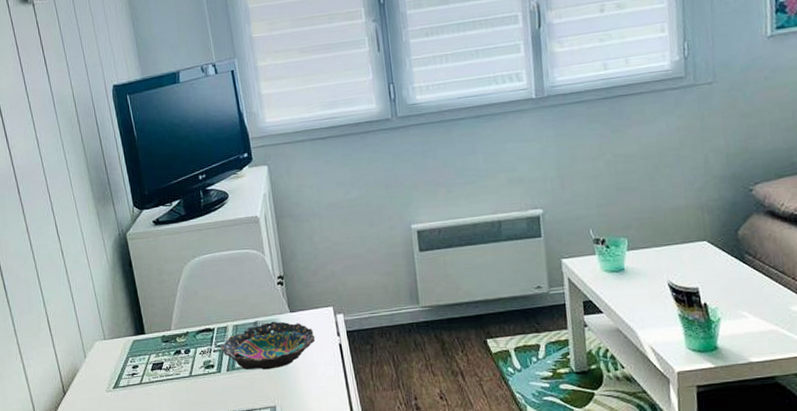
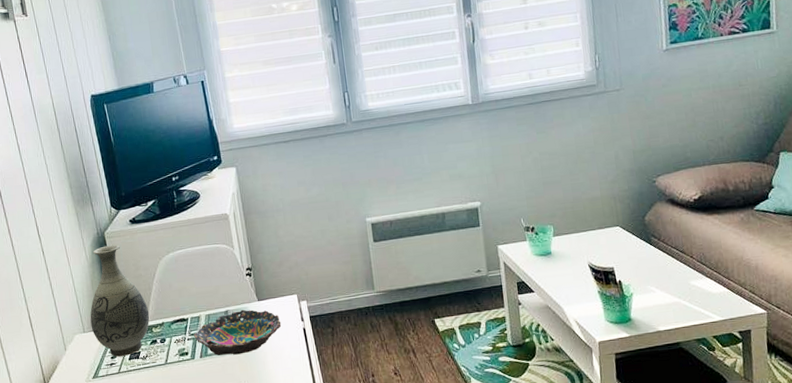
vase: none [111,247,174,367] -> present [90,244,150,357]

